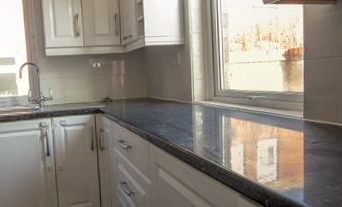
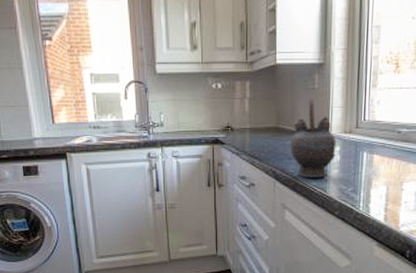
teapot: none [160,72,199,140] -> present [290,97,337,178]

